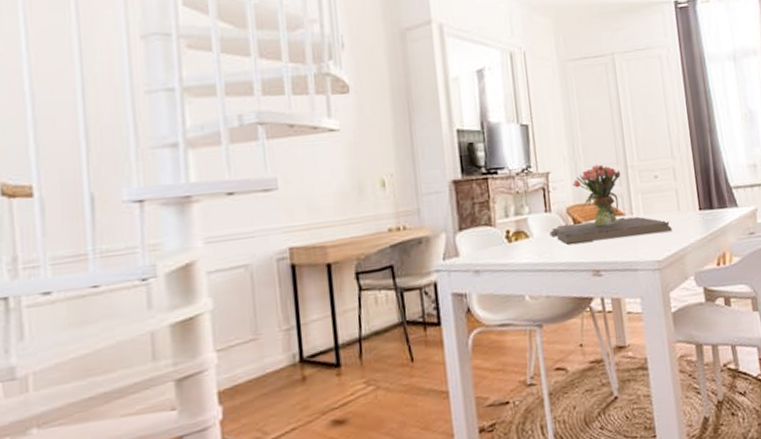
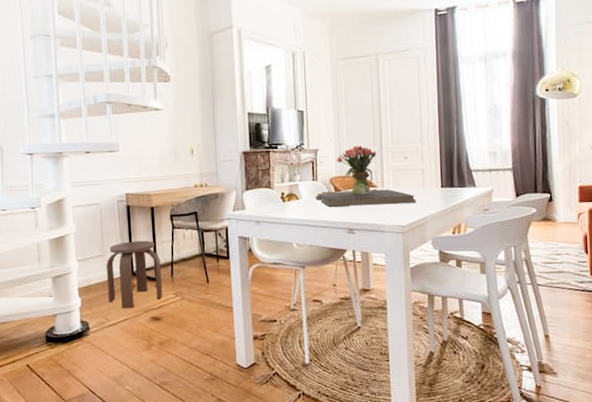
stool: none [261,311,348,413] -> present [106,240,163,308]

